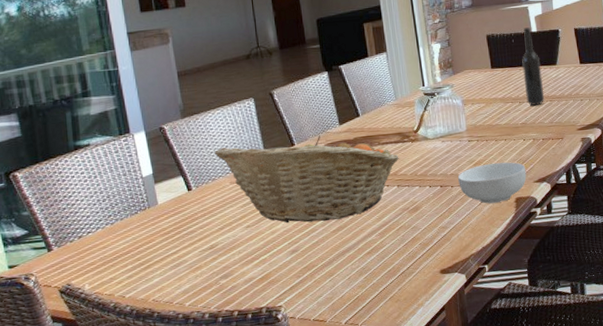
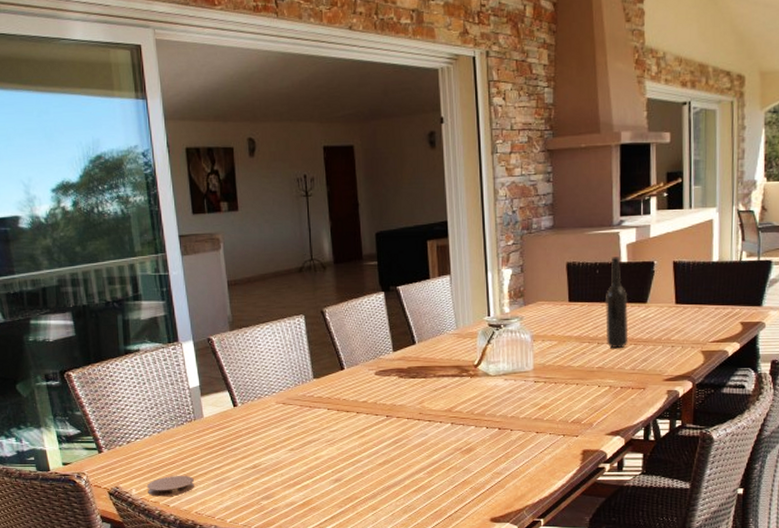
coaster: none [101,264,152,289] -> present [147,475,195,497]
fruit basket: present [214,135,399,223] -> none [261,361,455,453]
cereal bowl: present [458,162,527,204] -> none [519,408,598,453]

